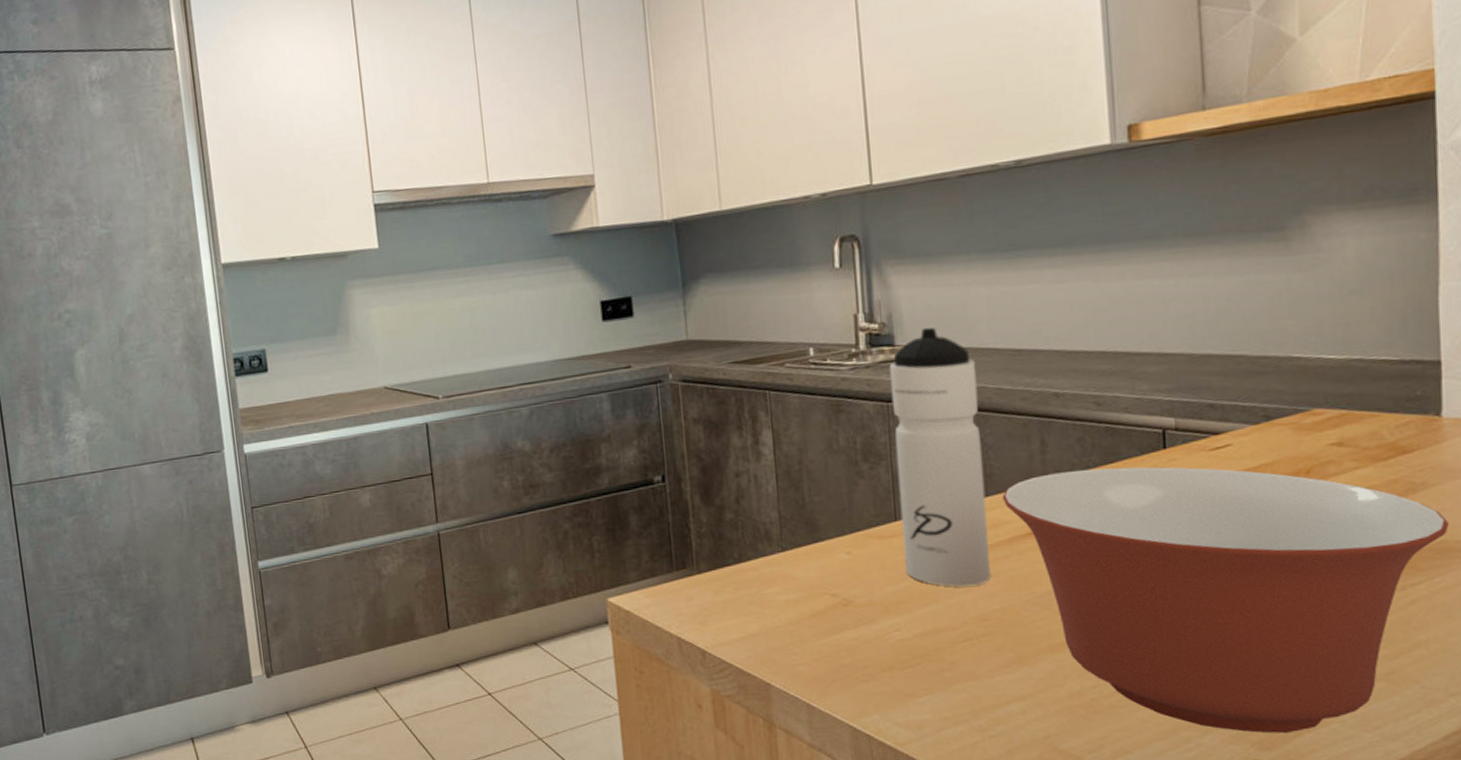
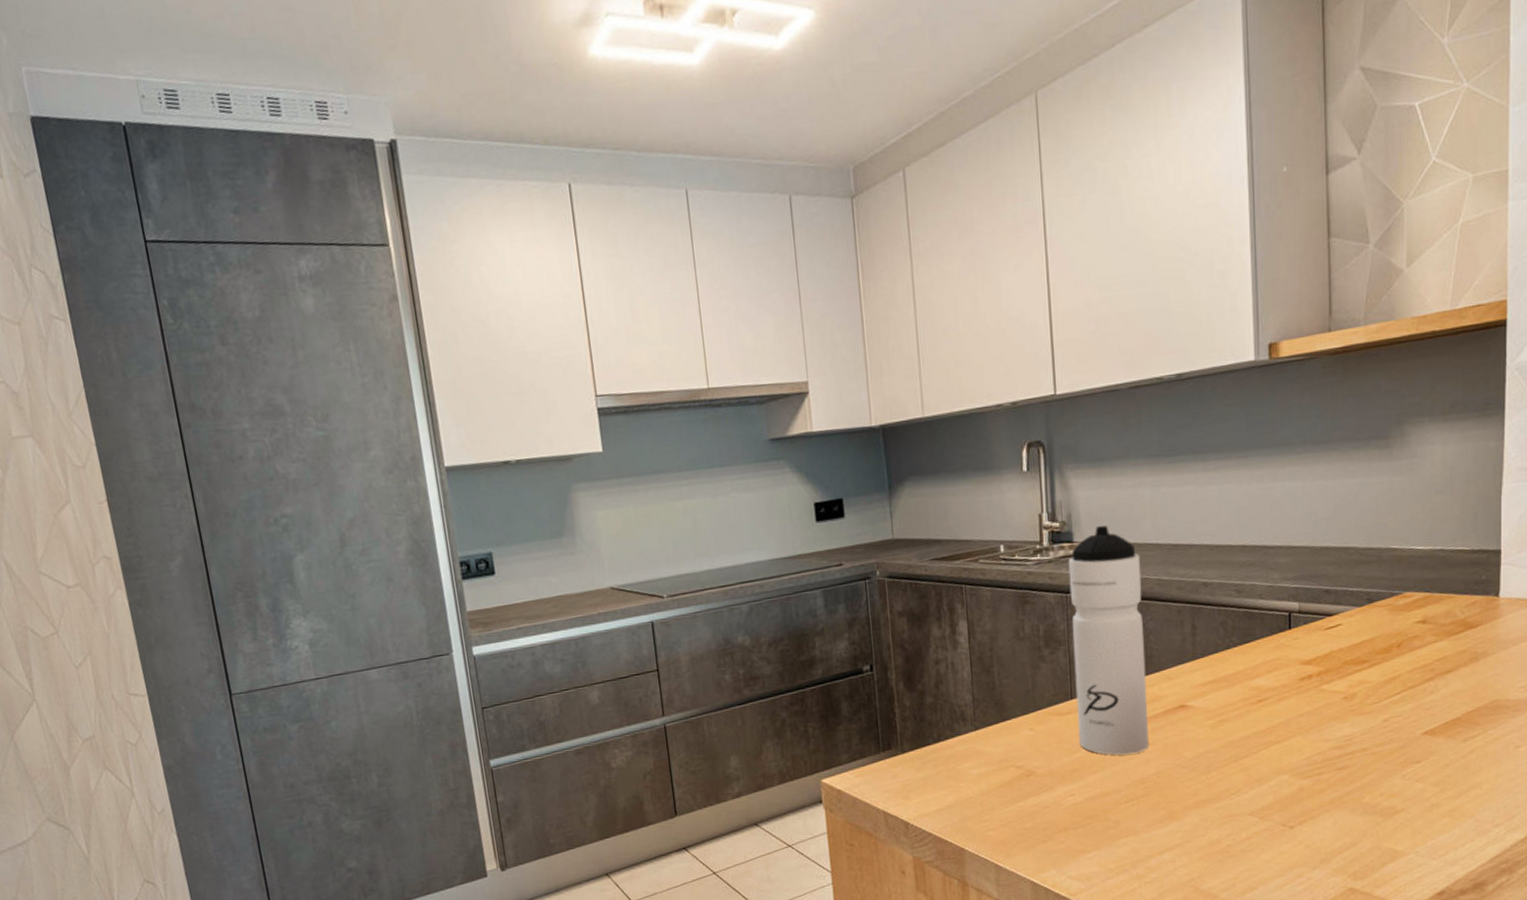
mixing bowl: present [1002,466,1449,734] -> none [1159,644,1500,866]

